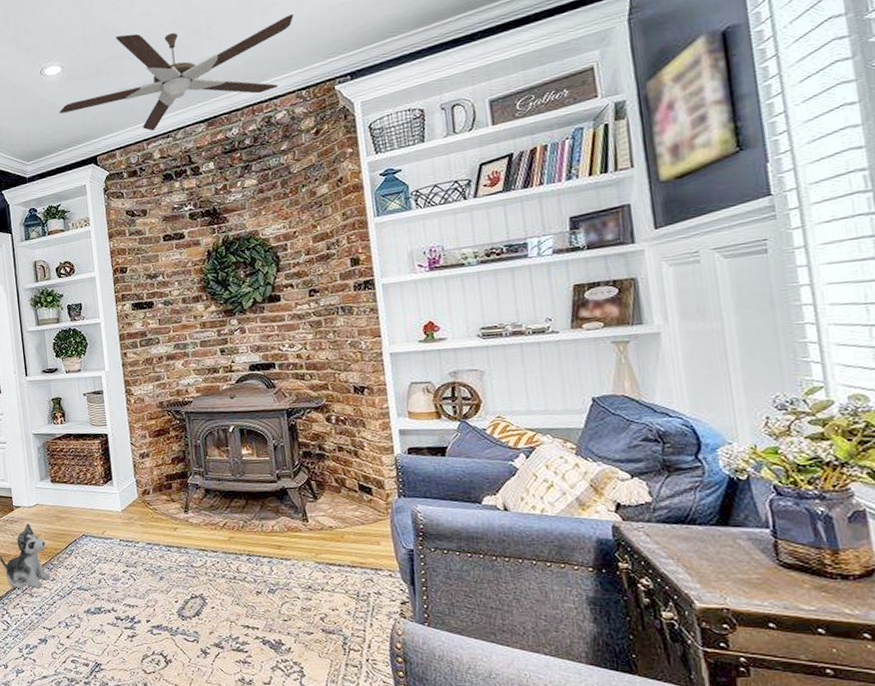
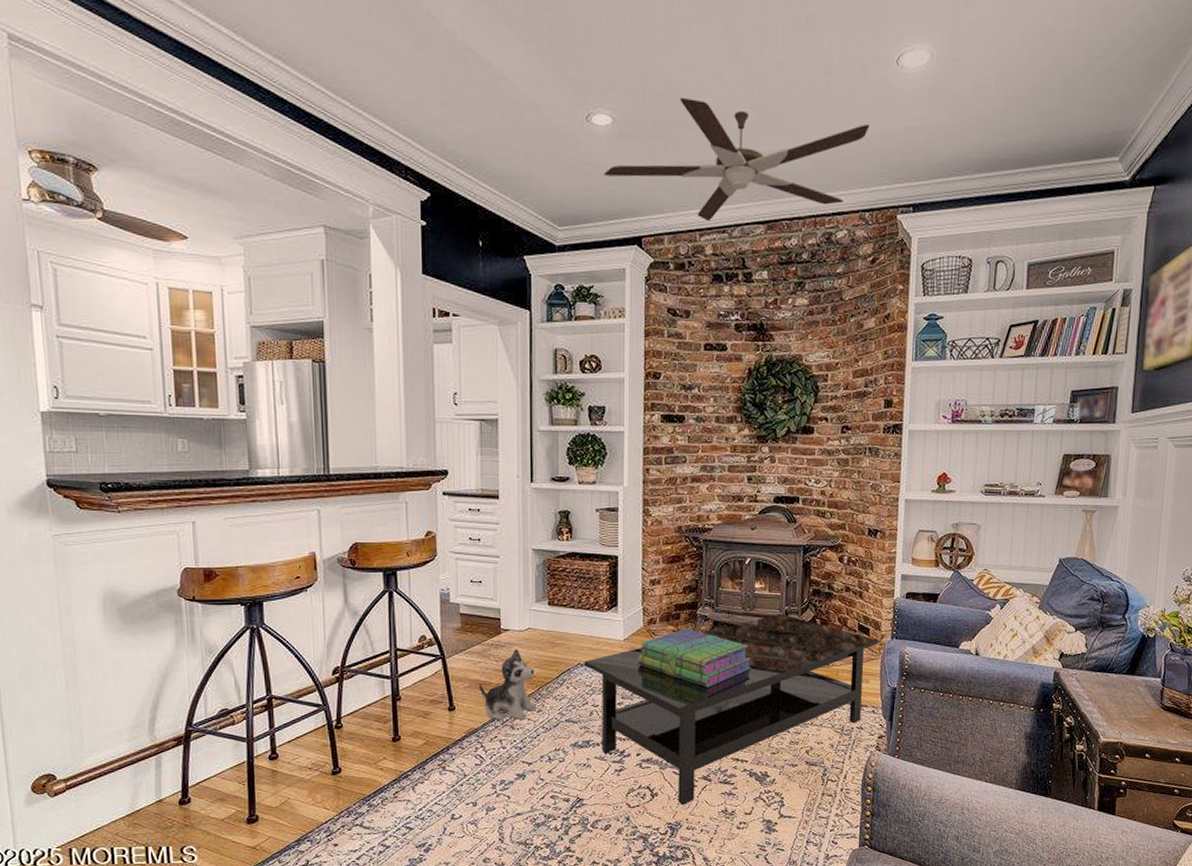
coffee table: none [88,478,385,672] -> present [584,614,879,805]
stack of books: none [137,497,249,554] -> present [638,628,751,688]

